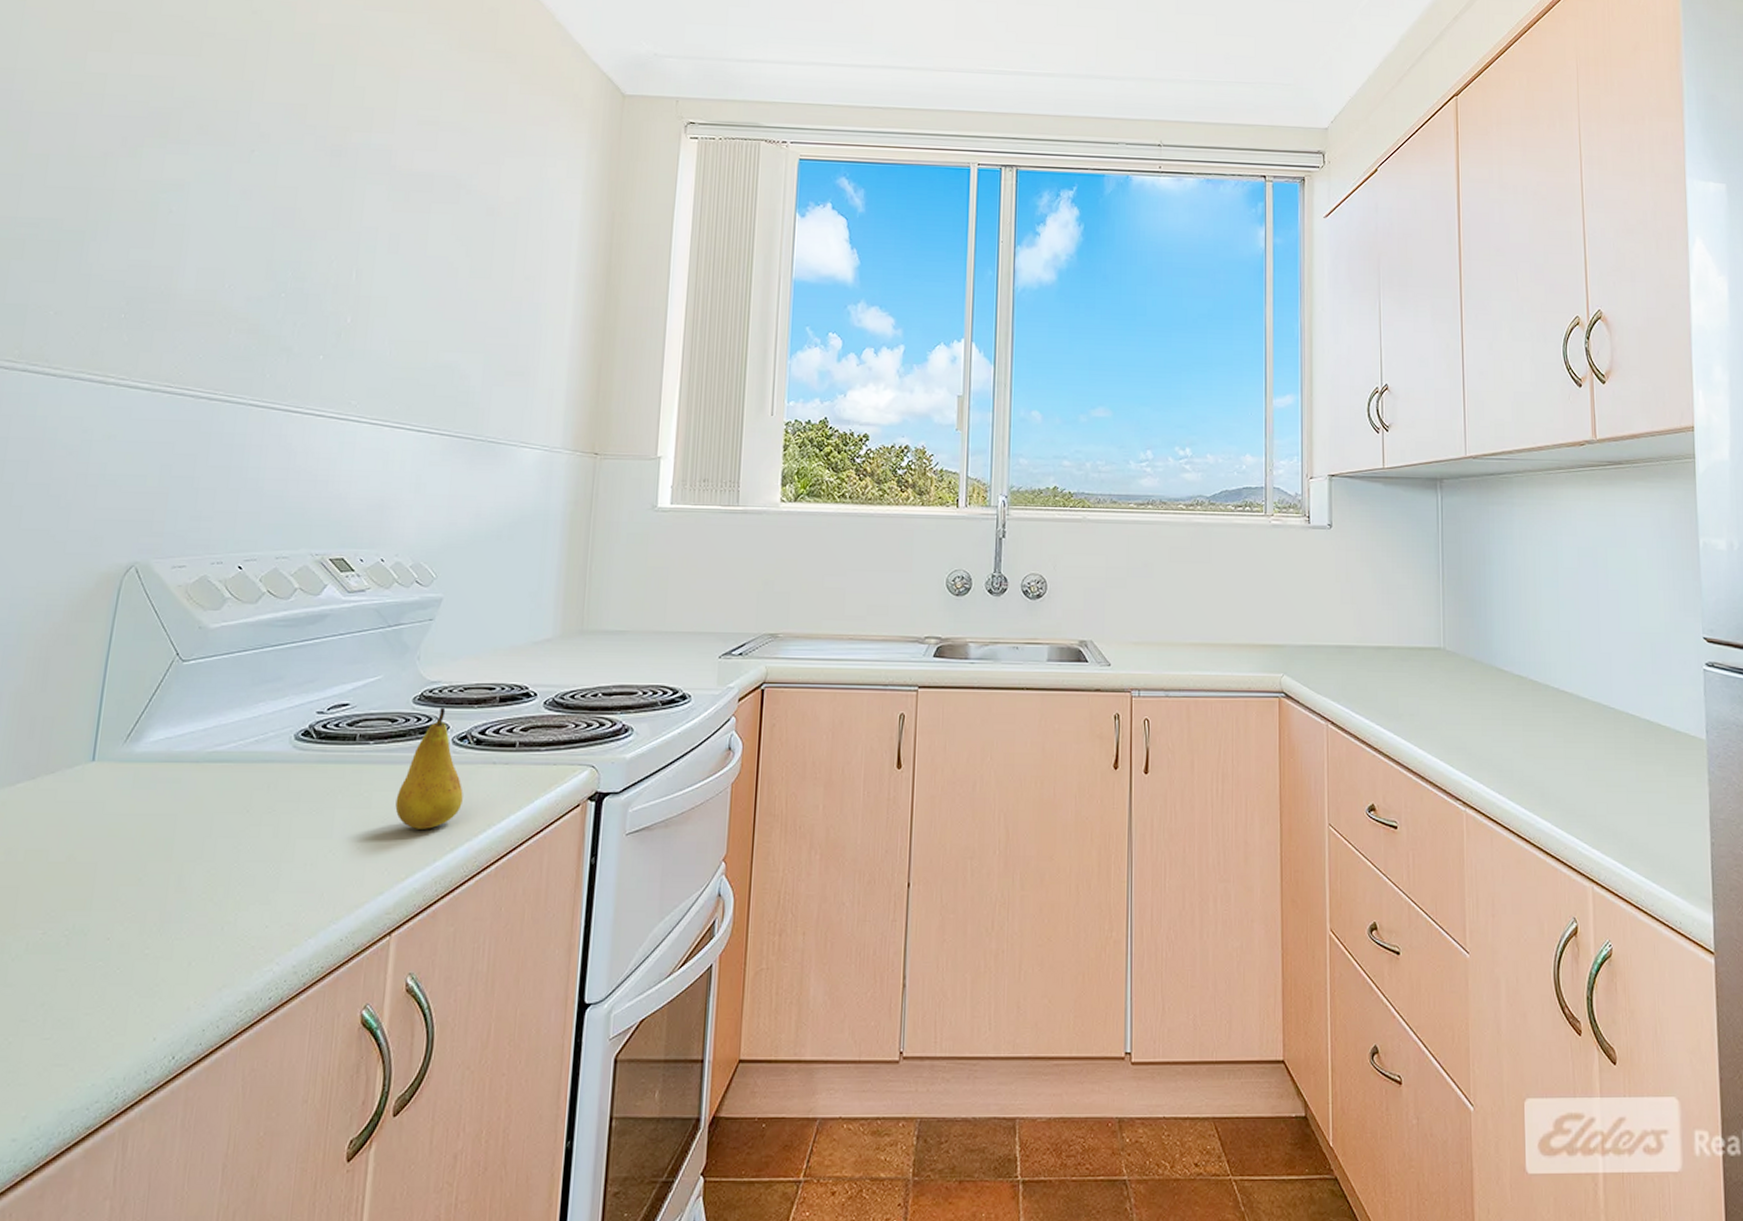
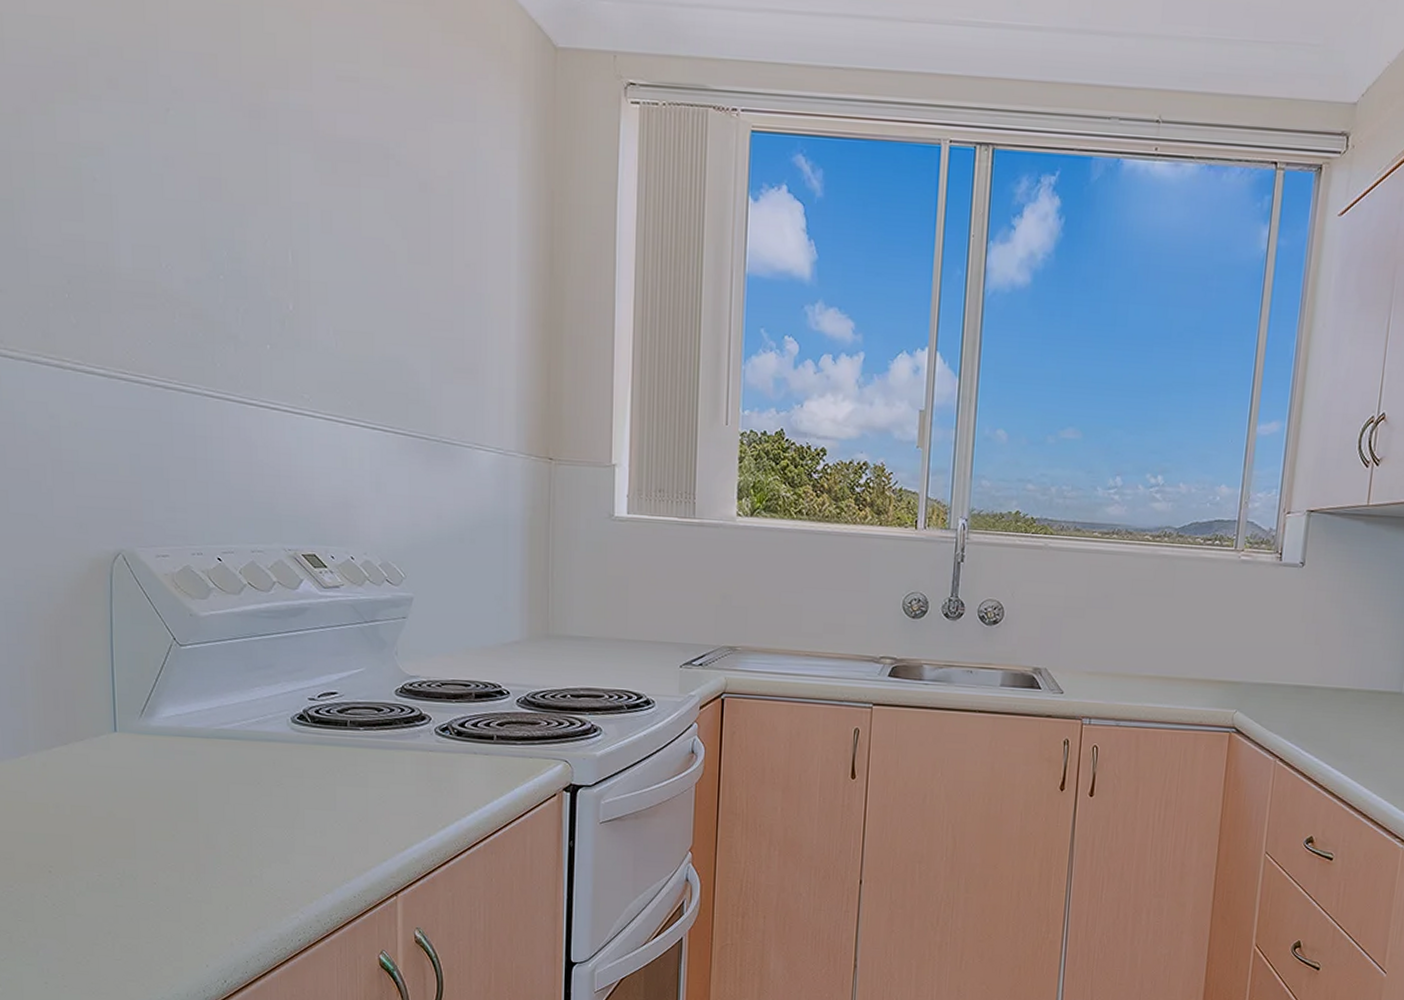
fruit: present [395,707,463,829] -> none [389,700,449,808]

